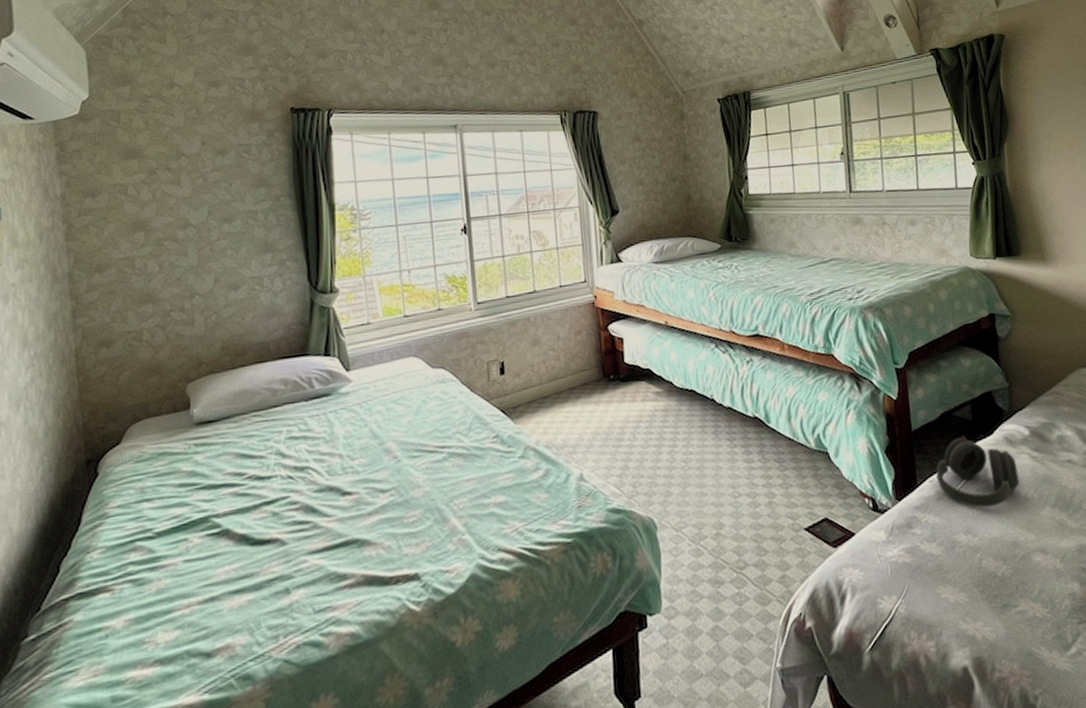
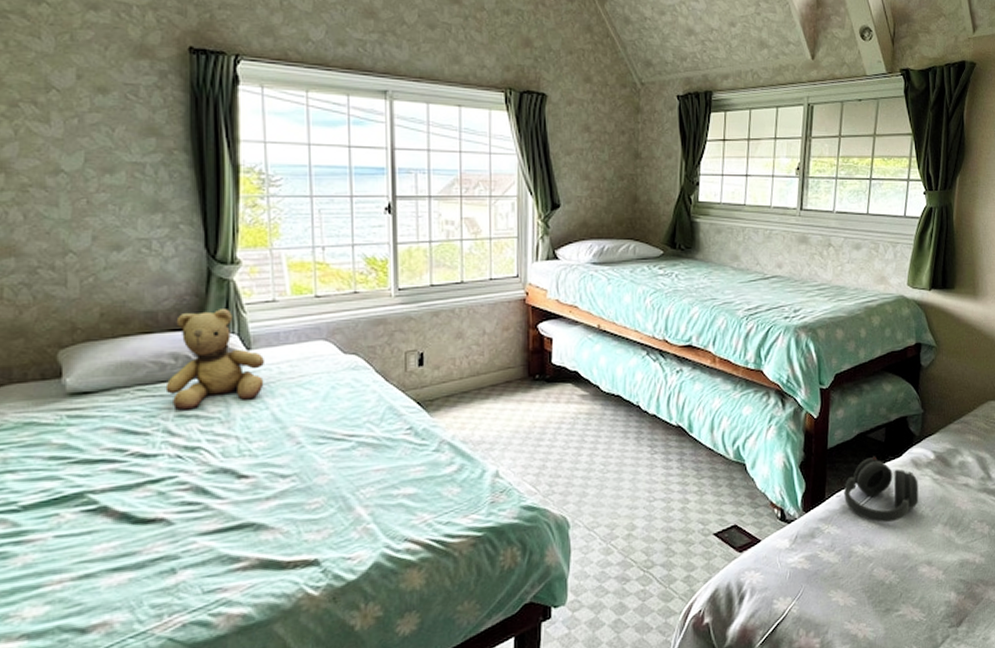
teddy bear: none [277,334,363,433] -> present [165,309,264,411]

